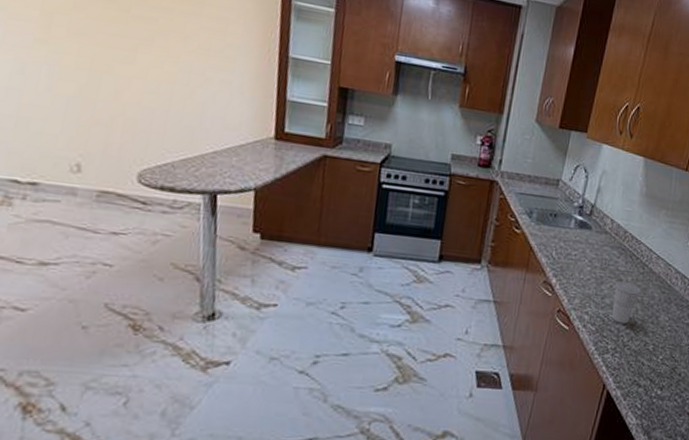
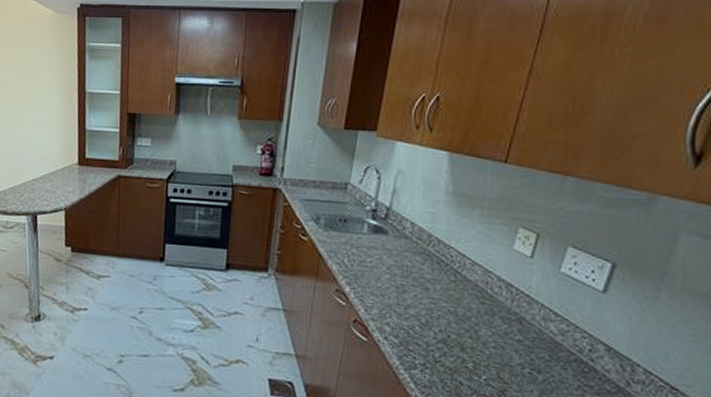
cup: present [611,281,641,324] -> none [417,290,454,338]

